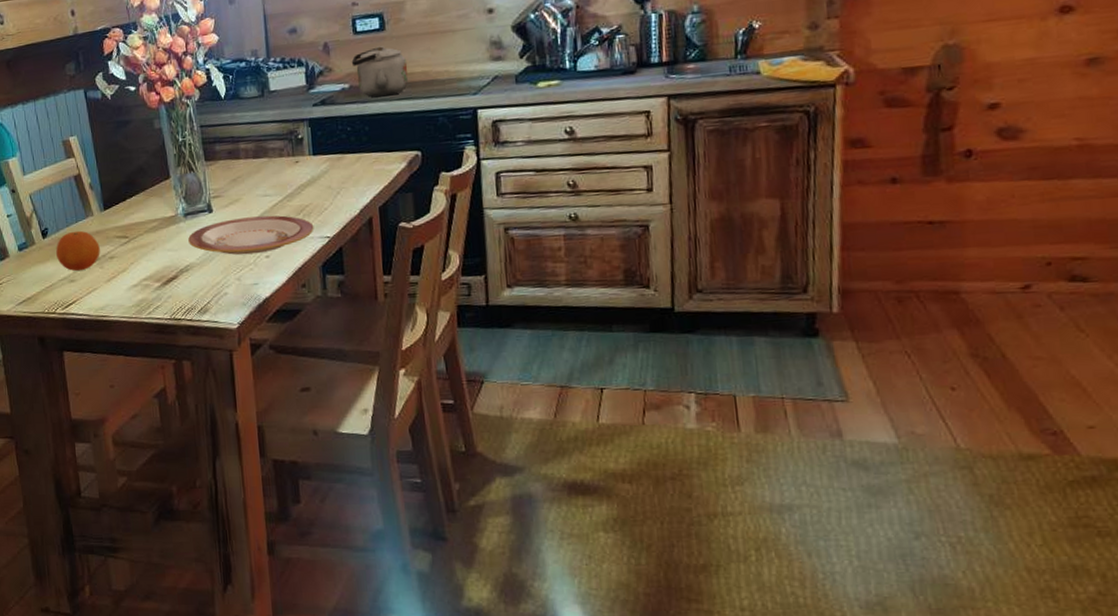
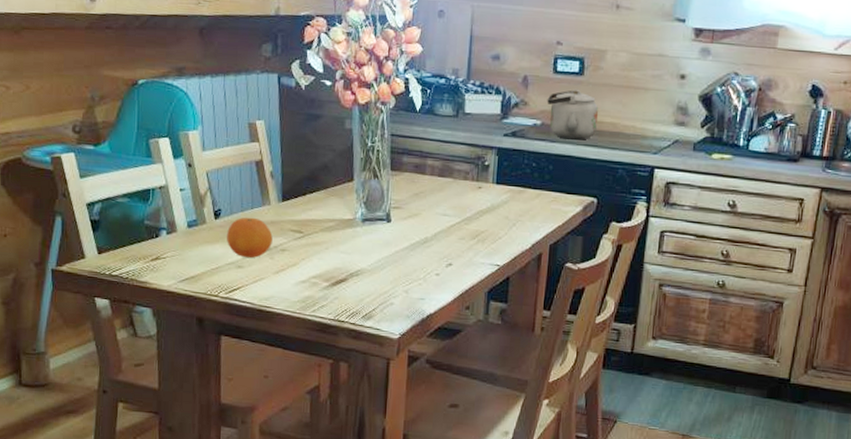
plate: present [188,215,314,255] -> none [363,232,486,270]

